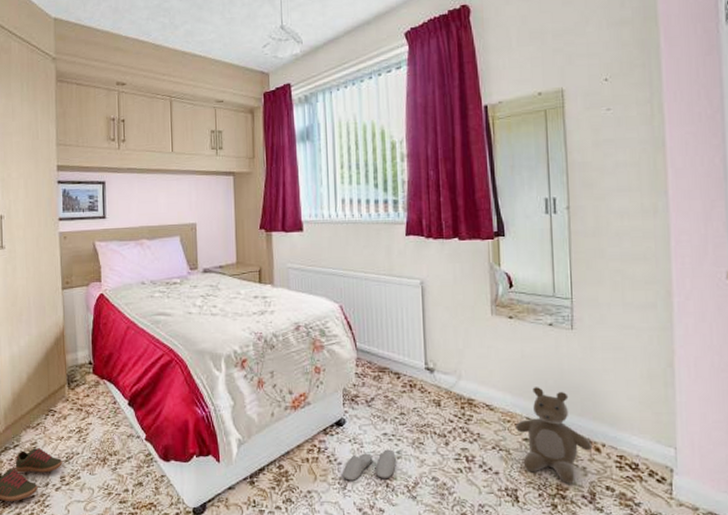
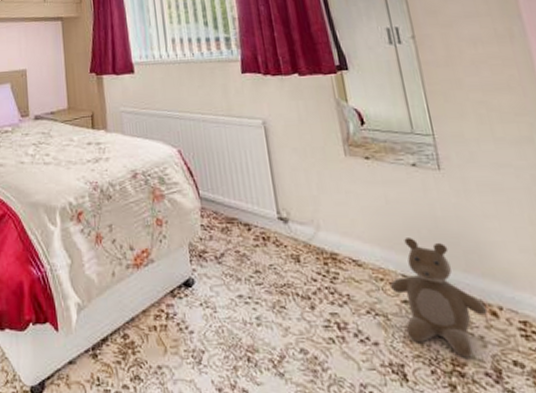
slippers: present [342,449,396,481] -> none [195,314,257,353]

